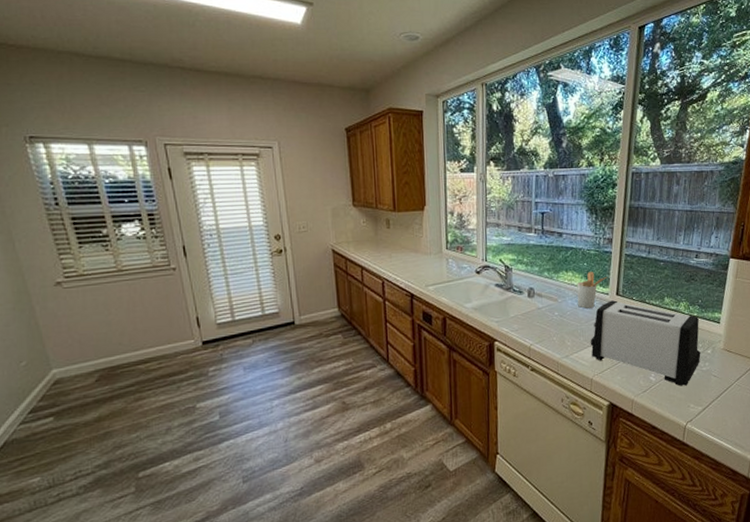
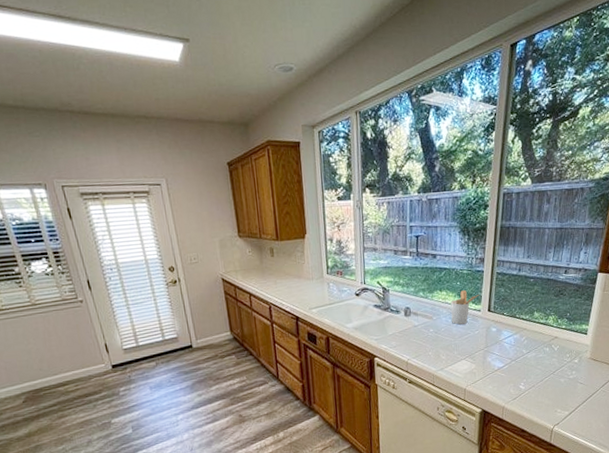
toaster: present [590,300,701,386] -> none [463,316,568,393]

